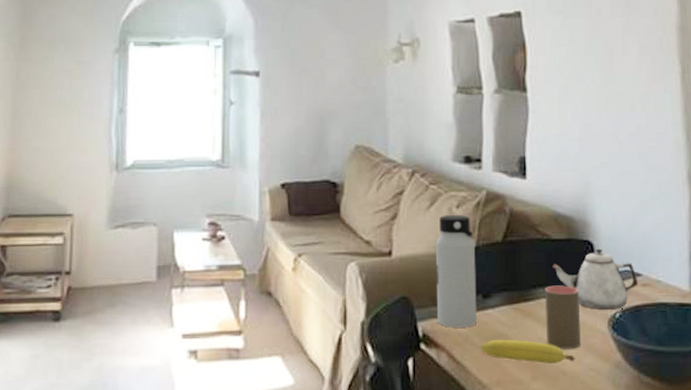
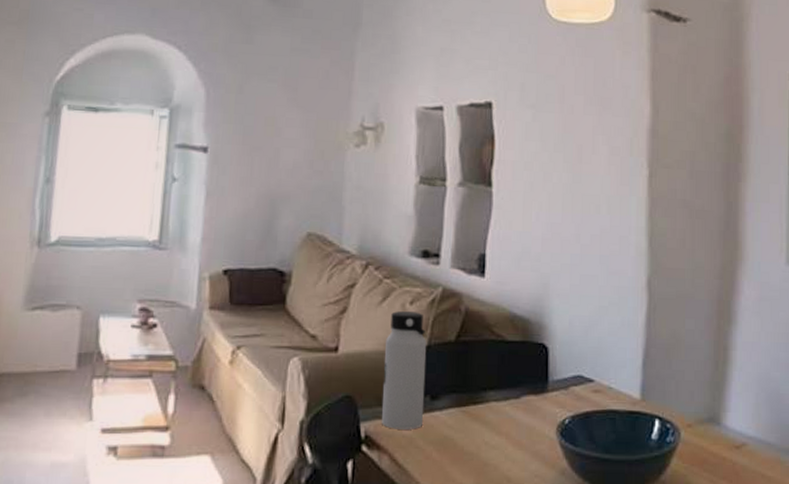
fruit: present [481,339,575,364] -> none [425,442,521,469]
cup: present [545,285,581,349] -> none [493,389,529,455]
teapot: present [553,248,639,310] -> none [505,352,591,415]

